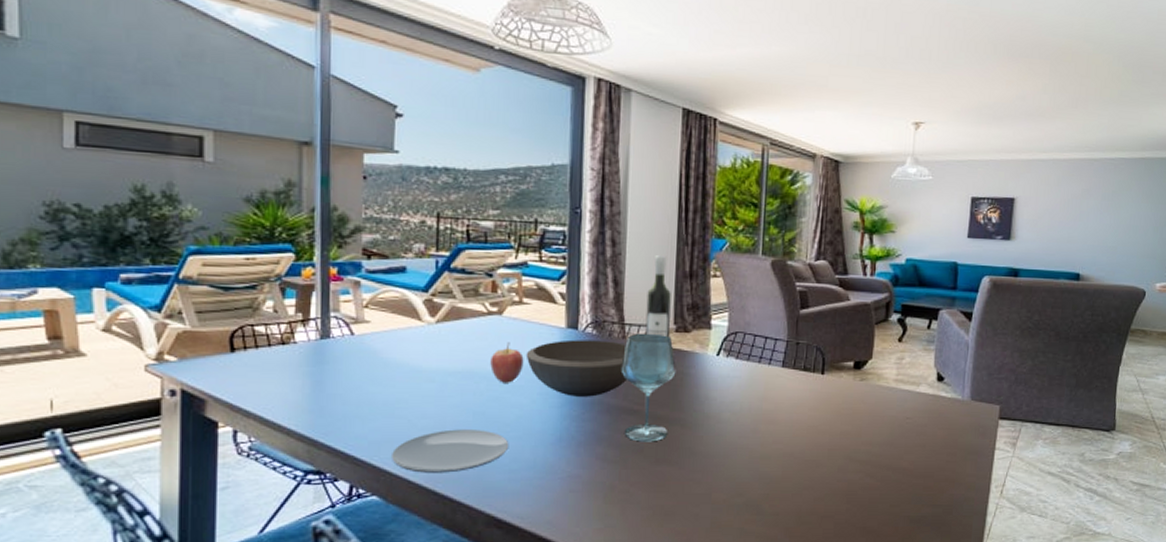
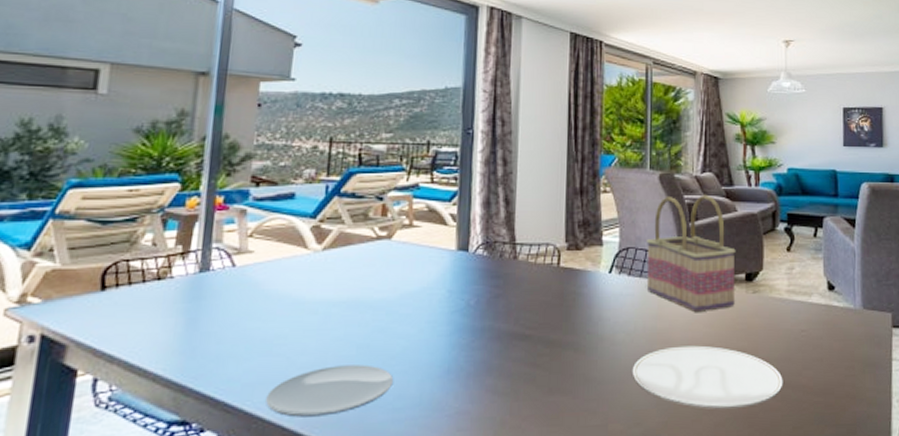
fruit: present [490,342,524,383] -> none [377,268,412,312]
bowl: present [525,339,628,397] -> none [414,262,519,323]
wine glass: present [620,333,676,442] -> none [512,252,569,370]
bottle: present [645,254,671,337] -> none [536,172,562,255]
plate: none [736,427,884,485] -> present [632,345,783,409]
basket: none [754,282,846,396] -> present [646,194,736,312]

